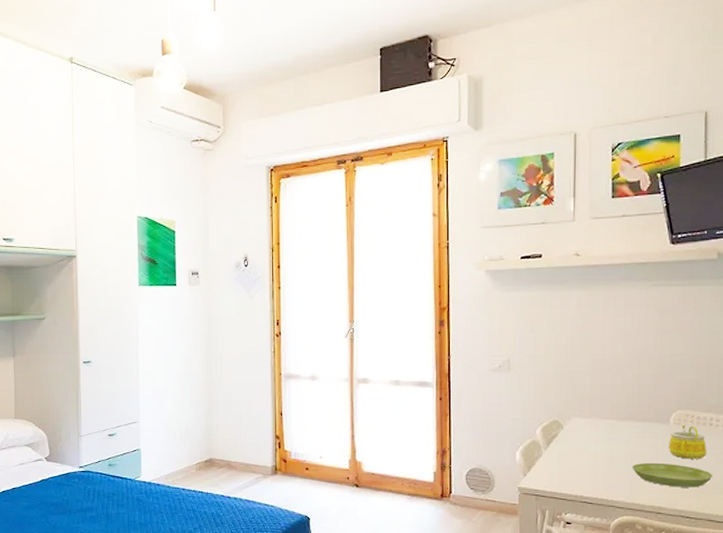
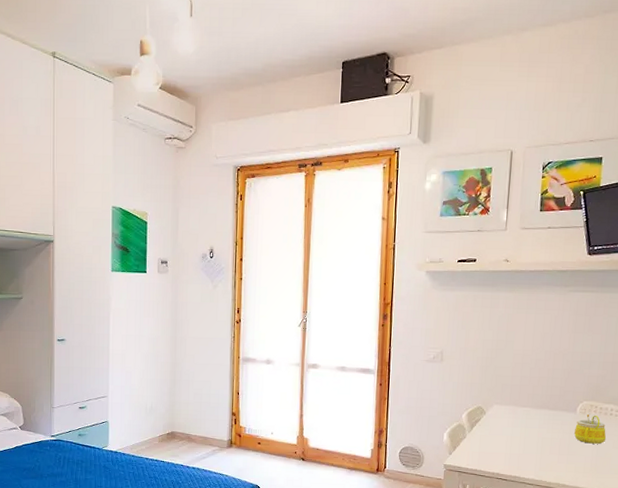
saucer: present [631,462,713,488] -> none [542,445,610,468]

